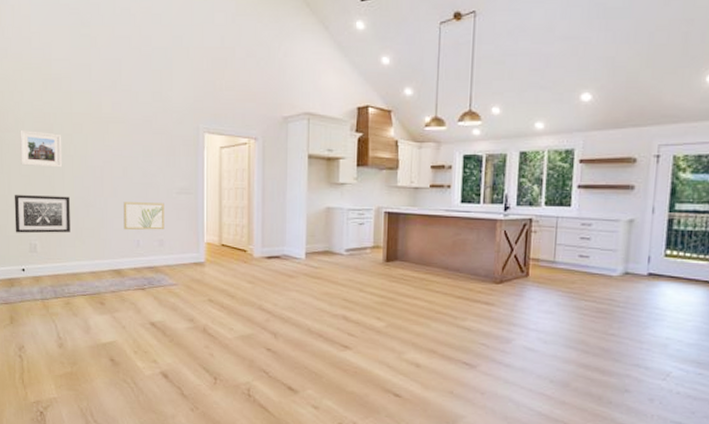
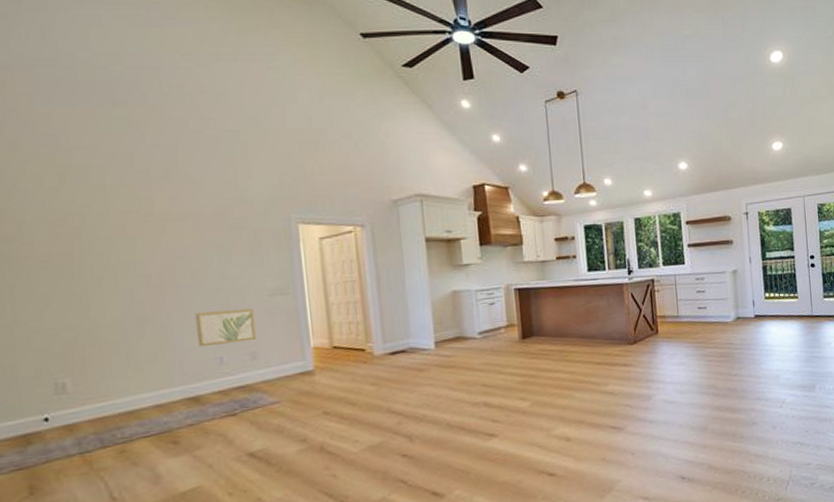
wall art: present [14,194,70,234] -> none [22,315,119,373]
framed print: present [20,129,62,168] -> none [26,237,98,284]

